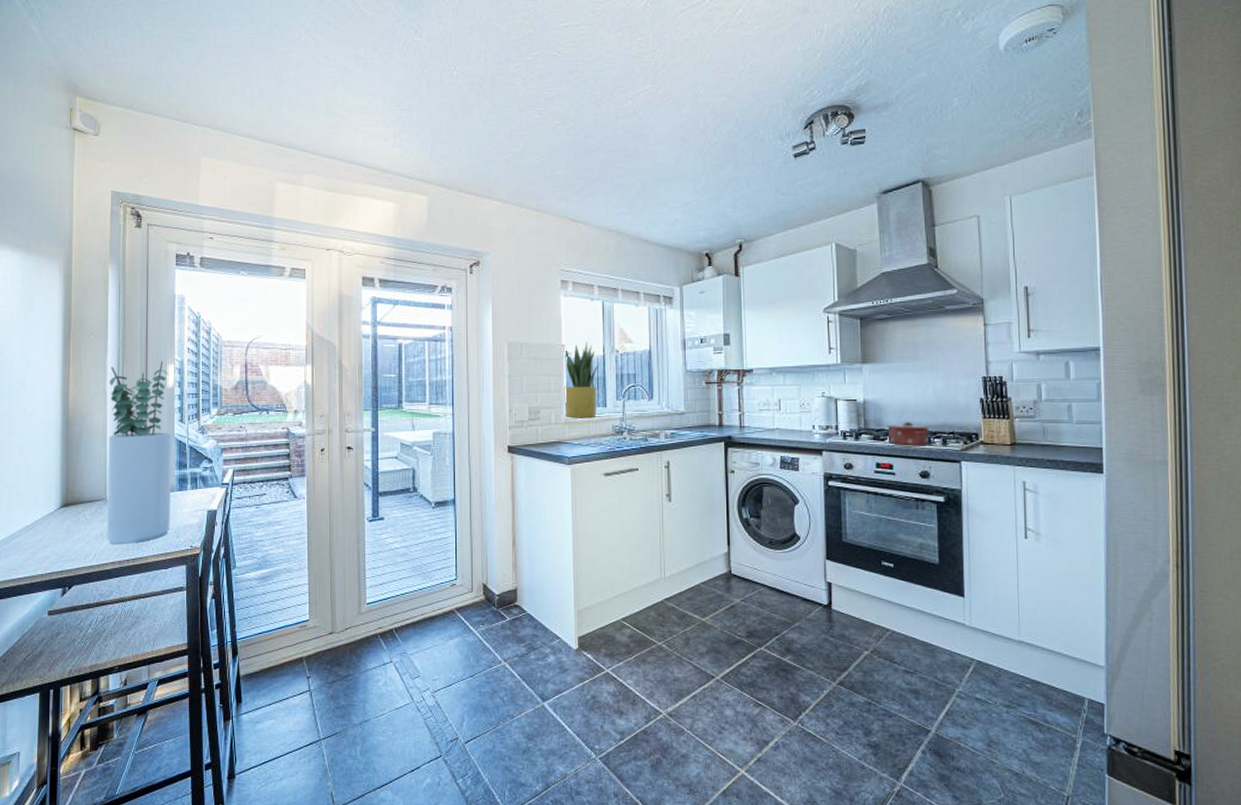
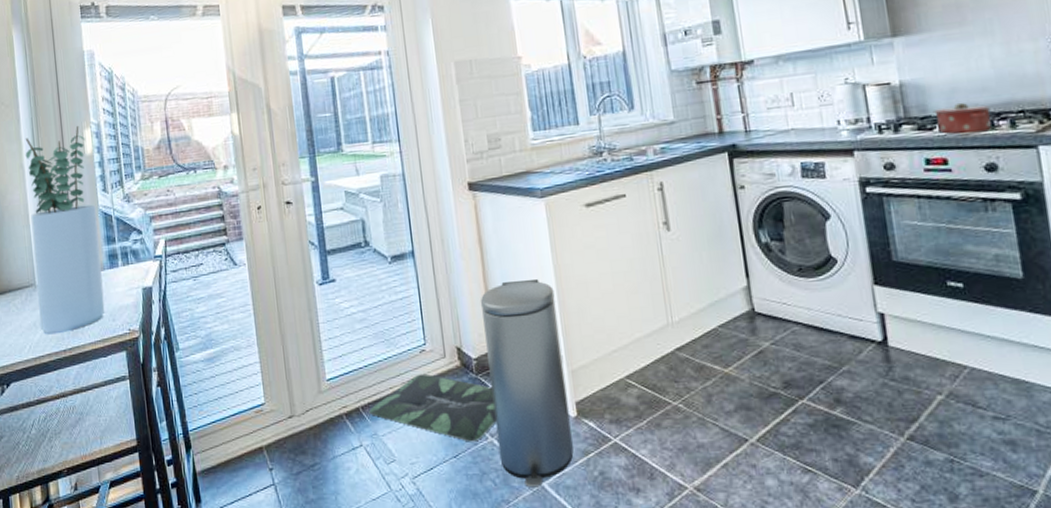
doormat: none [401,604,510,665] -> present [368,373,497,442]
pedal bin: none [507,533,572,706] -> present [480,279,574,488]
planter: present [563,342,599,419] -> none [520,50,568,144]

